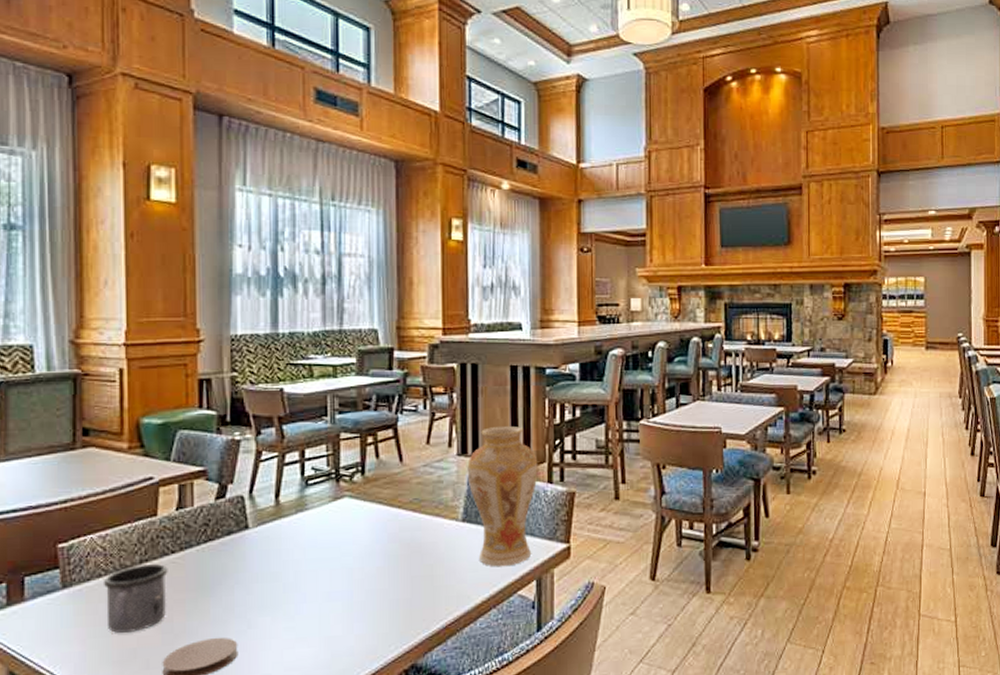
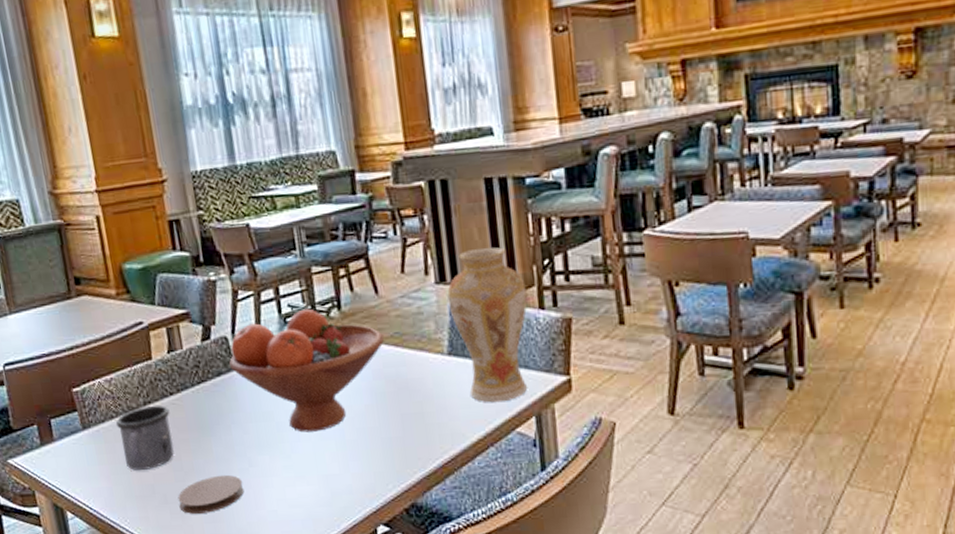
fruit bowl: none [242,472,403,594] -> present [229,308,384,433]

